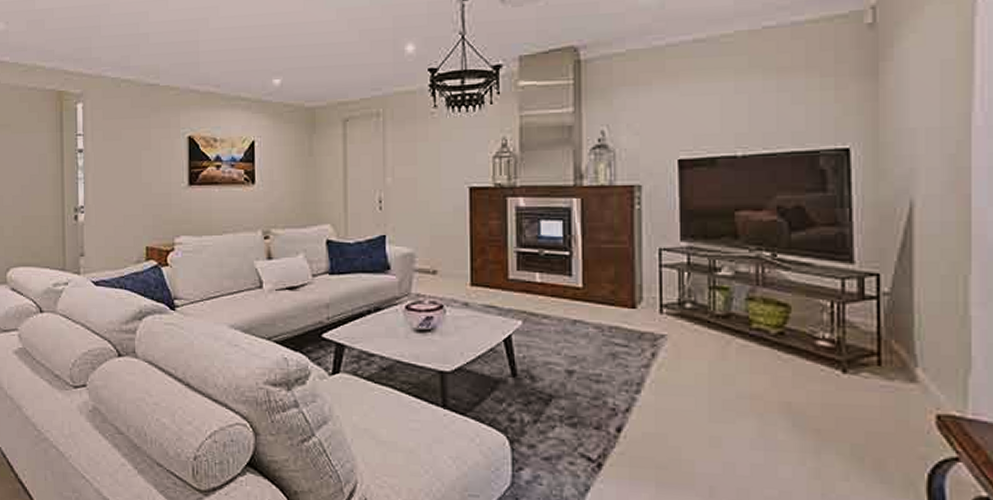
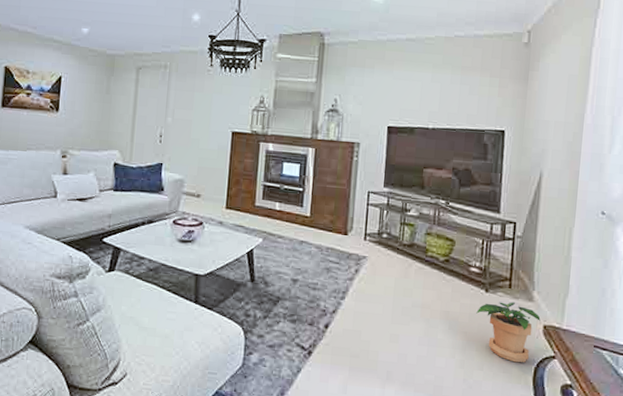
potted plant: none [832,384,931,469] -> present [476,302,541,363]

